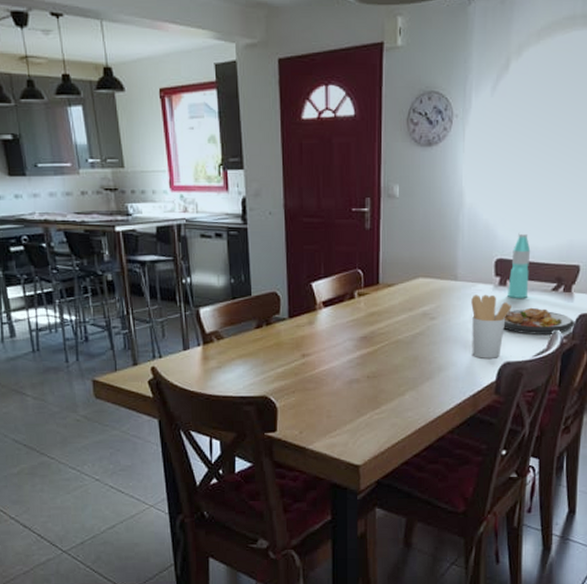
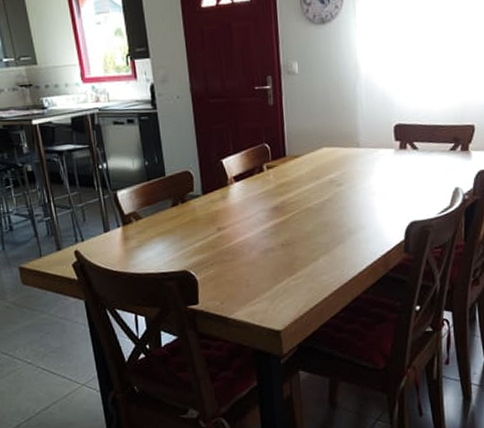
utensil holder: present [471,294,511,358] -> none [374,158,413,220]
plate: present [503,307,575,335] -> none [407,167,475,194]
water bottle: present [508,232,531,298] -> none [408,97,428,161]

